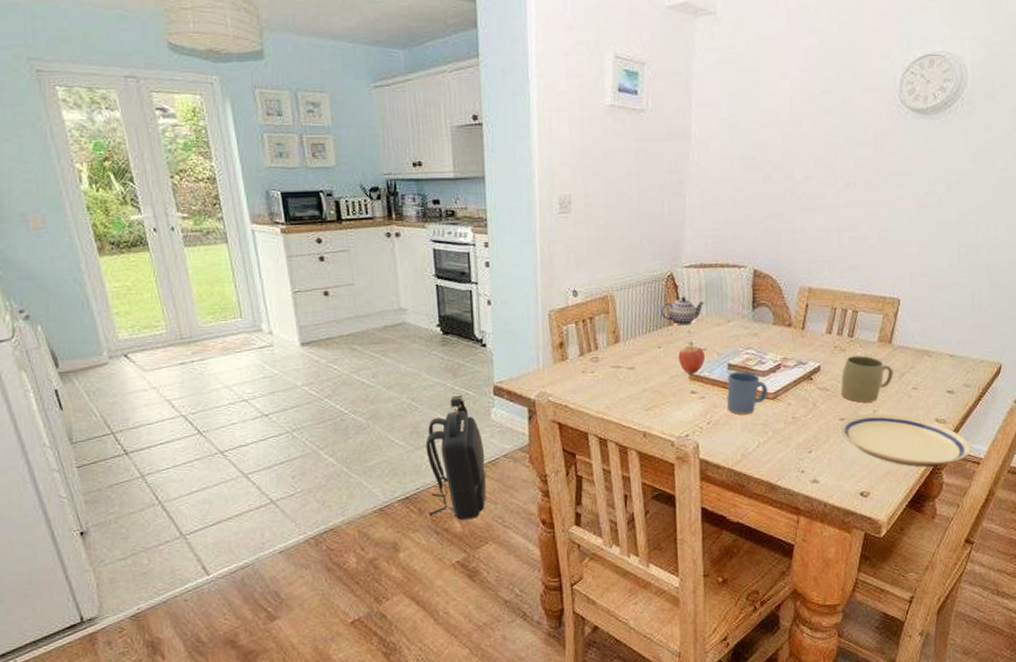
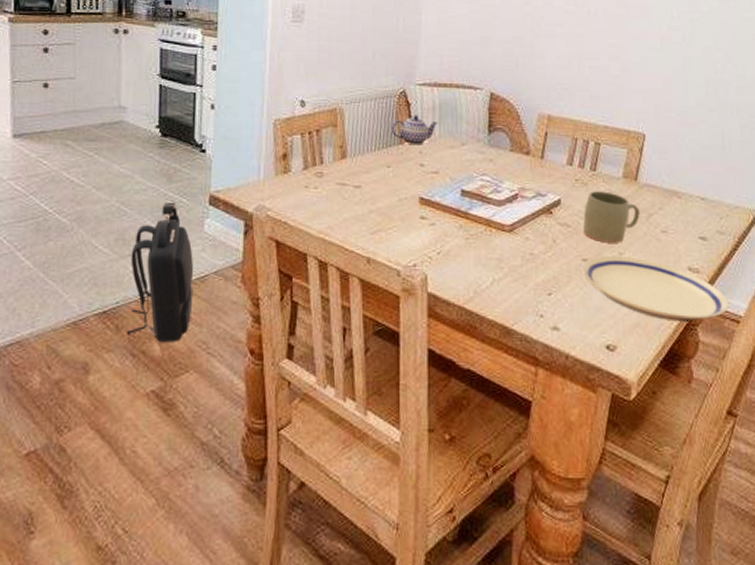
fruit: present [678,341,706,375] -> none [408,162,438,198]
mug: present [726,371,768,415] -> none [459,199,504,247]

